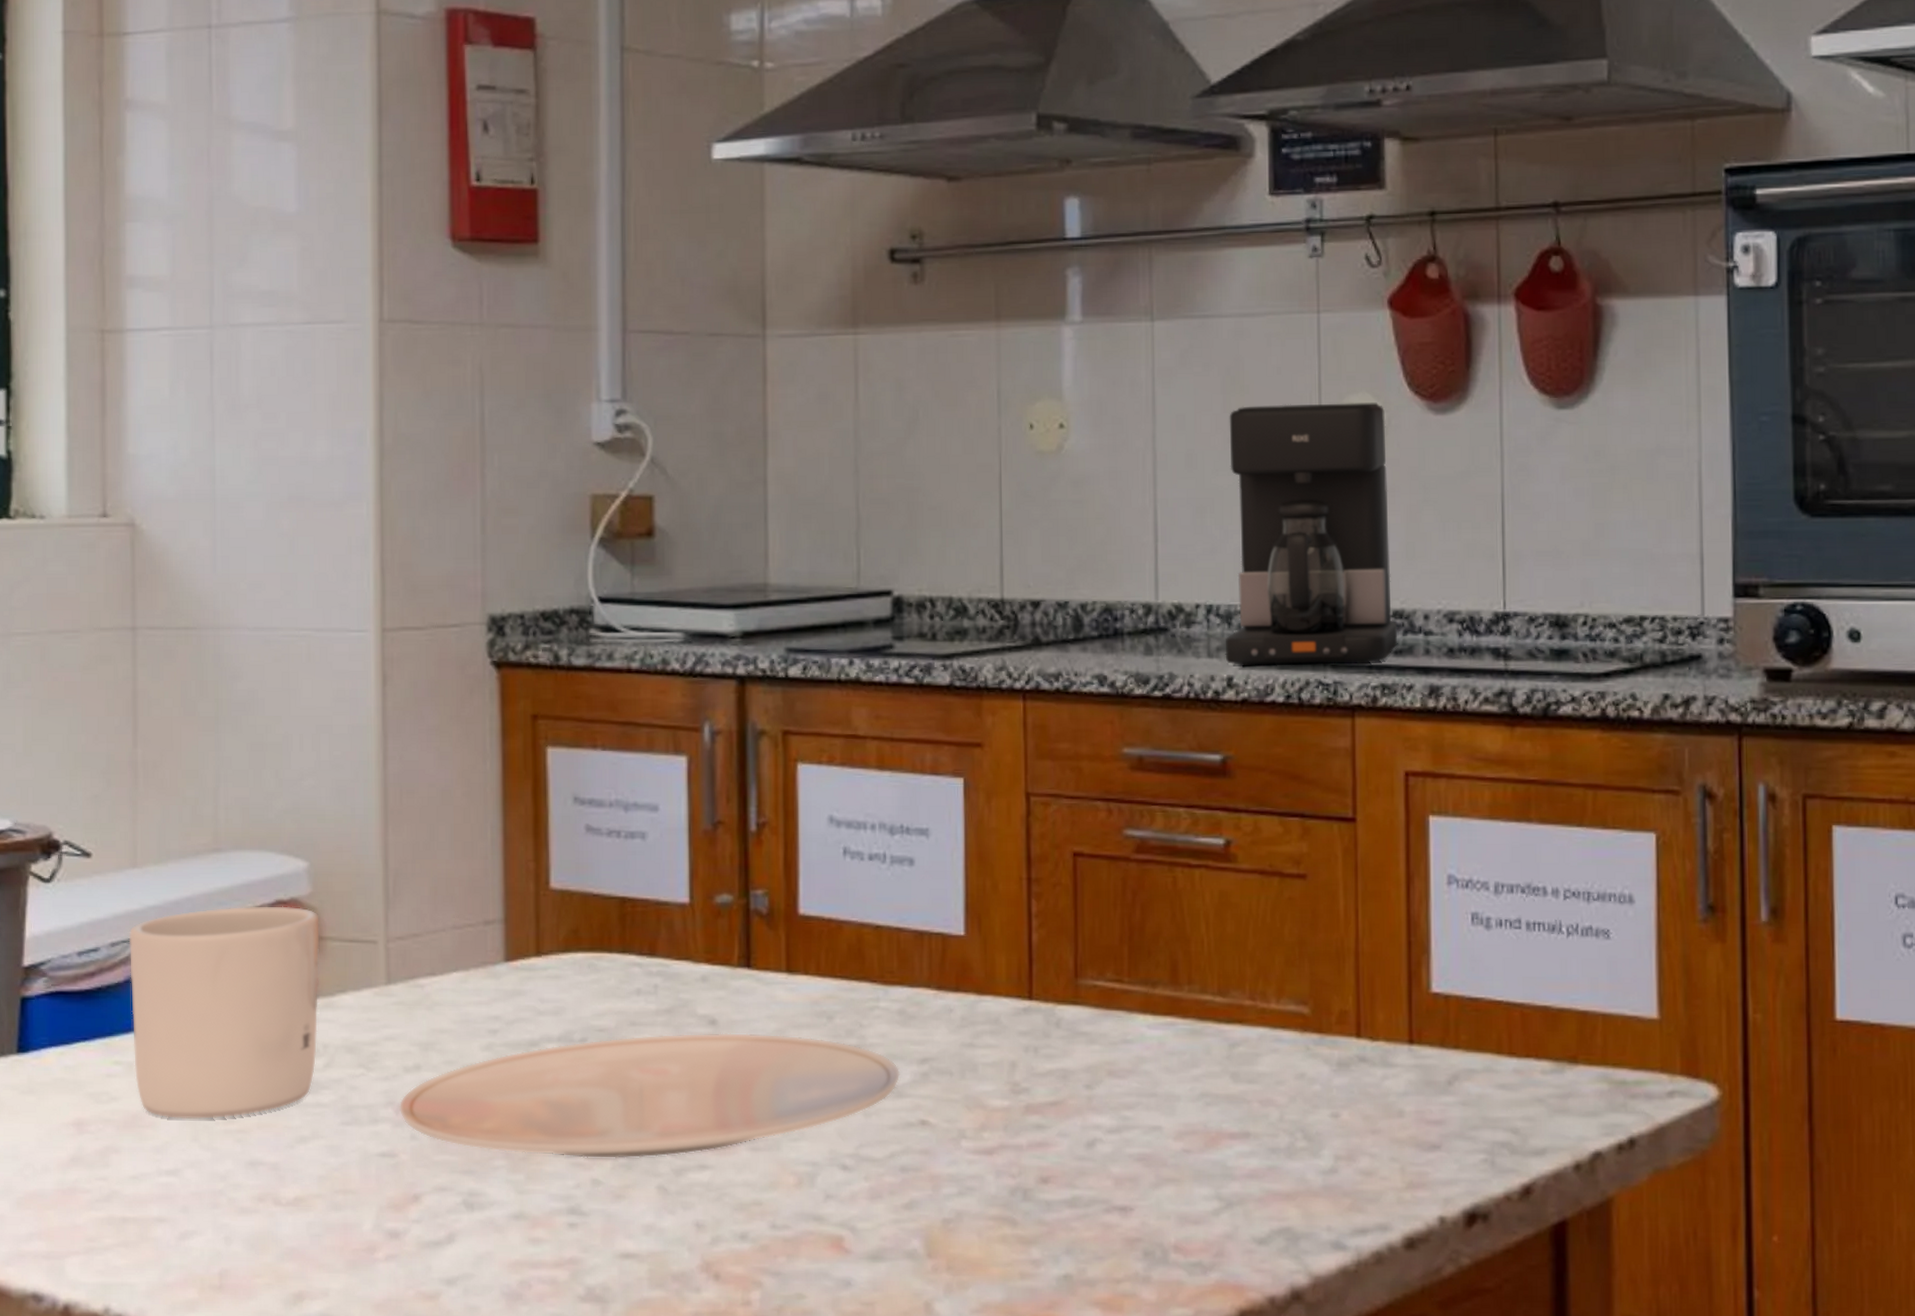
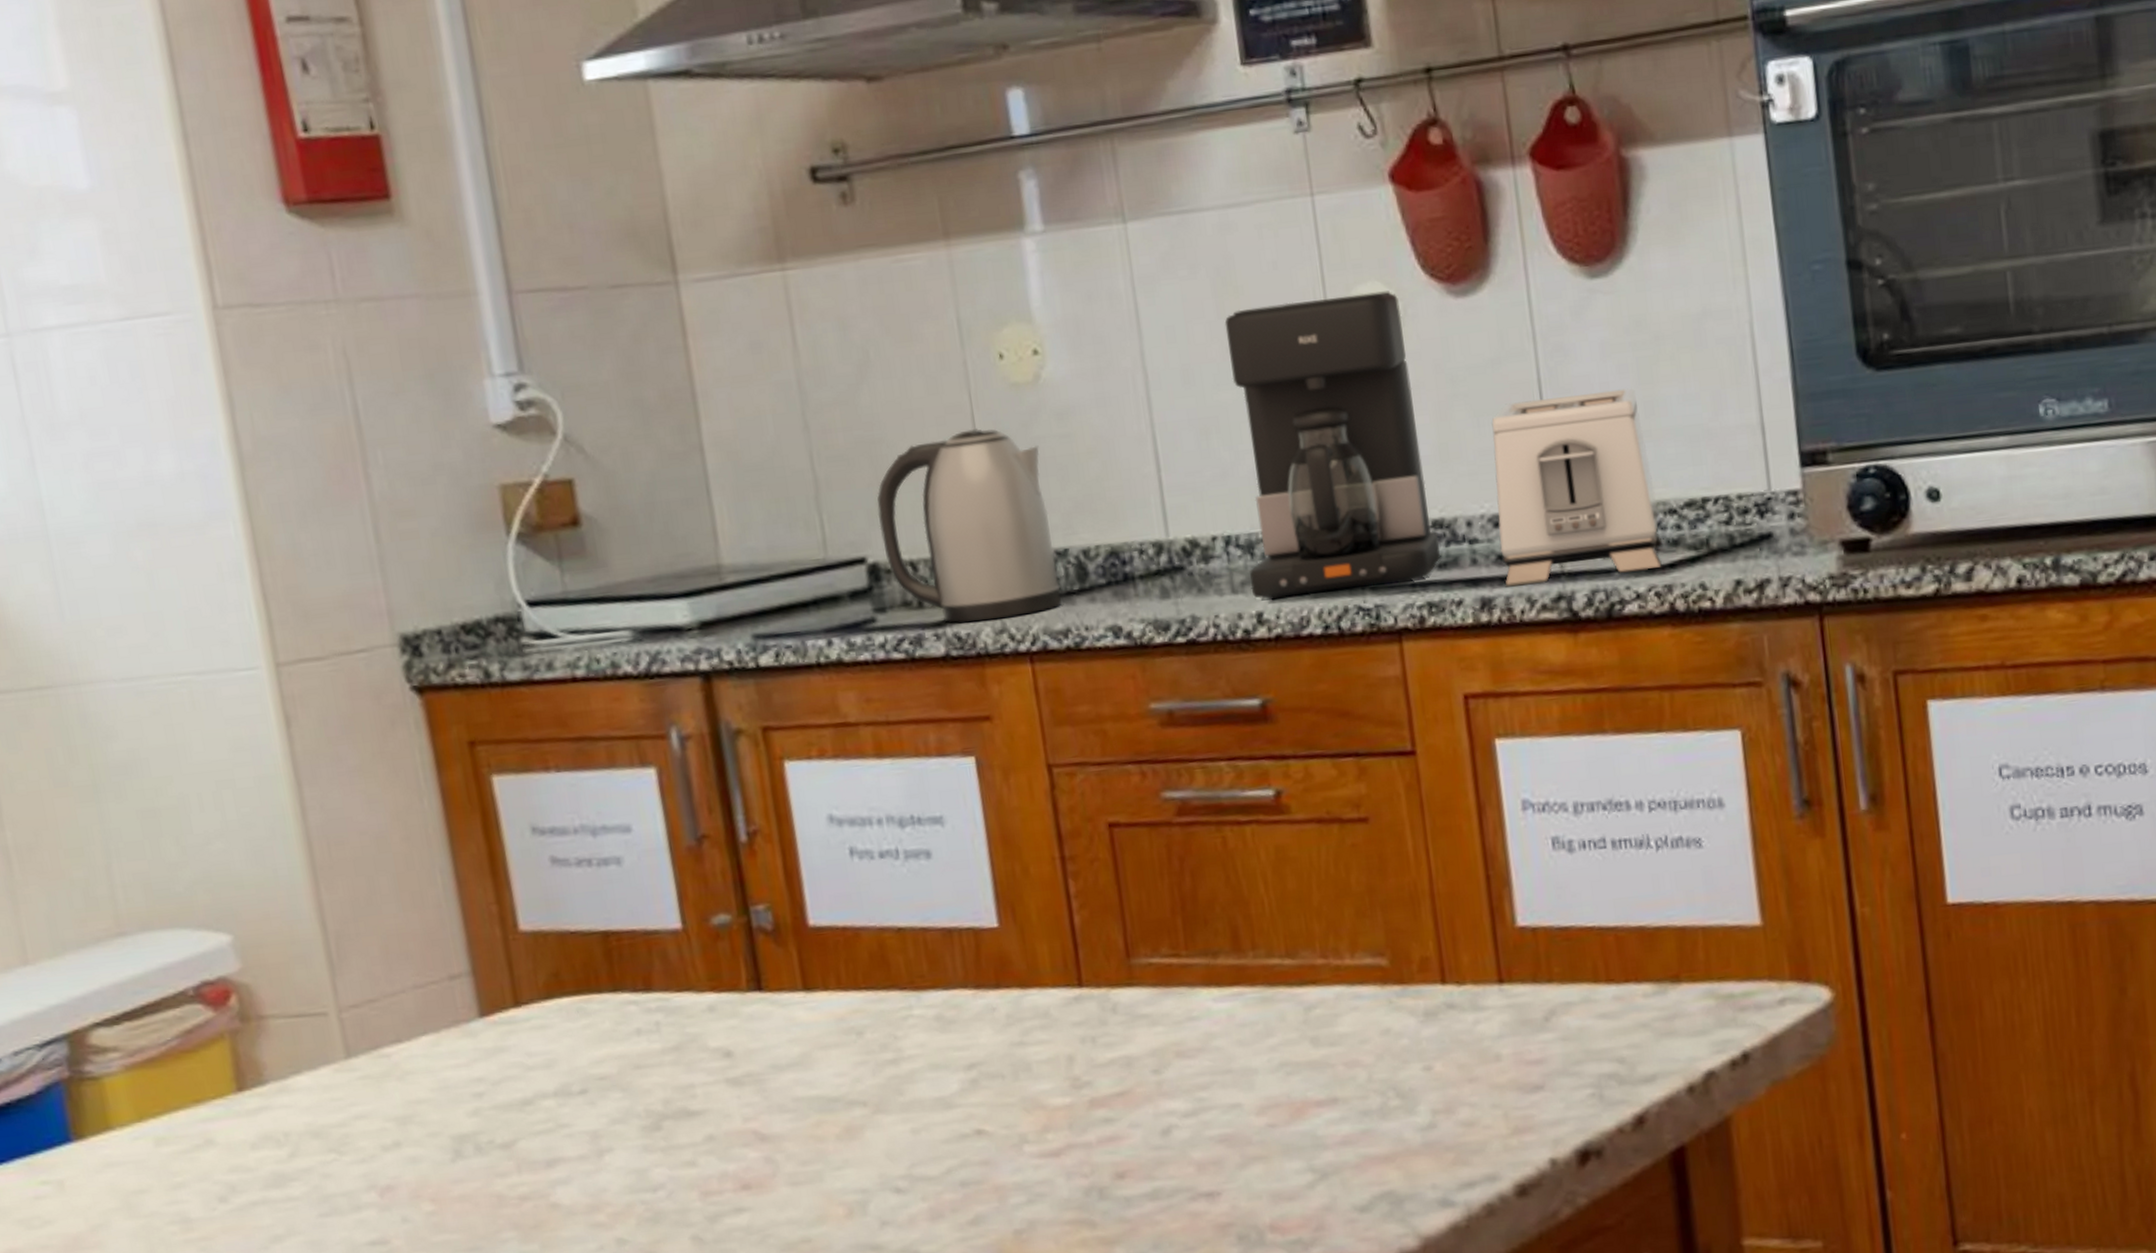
mug: present [128,906,320,1119] -> none [32,986,279,1236]
plate: present [398,1033,901,1159] -> none [382,1056,947,1224]
kettle: none [907,488,1057,658] -> present [877,429,1061,623]
toaster: none [1452,510,1601,679] -> present [1491,388,1663,587]

